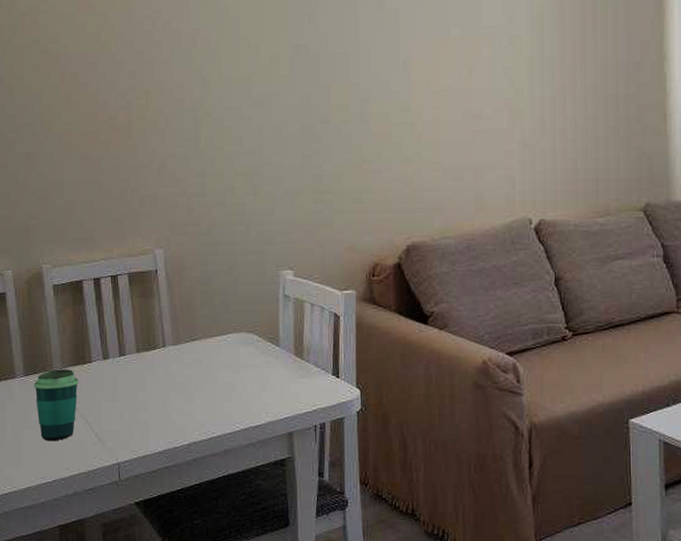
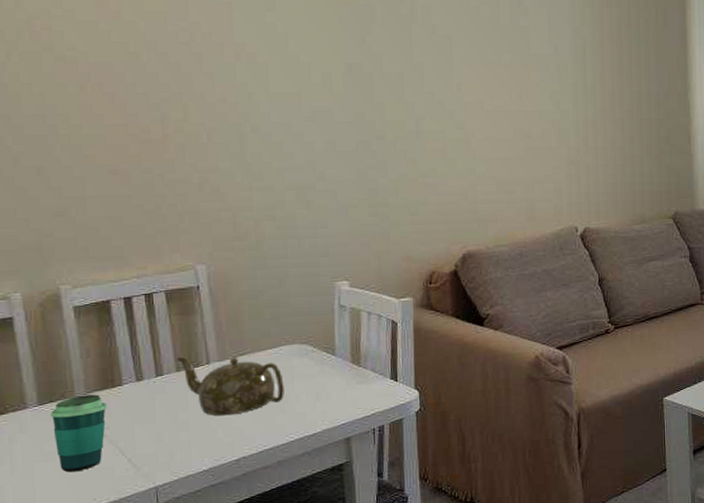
teapot: none [137,338,232,400] -> present [176,356,284,416]

